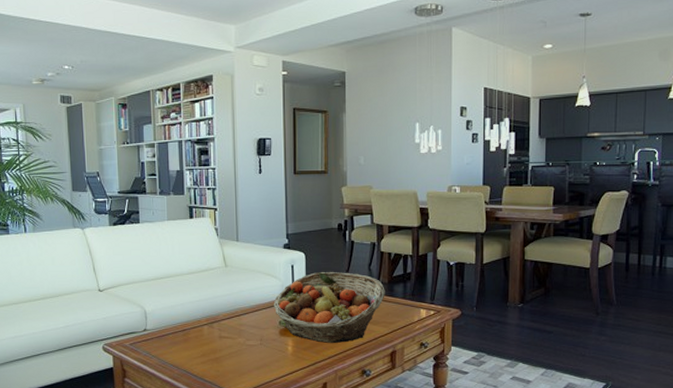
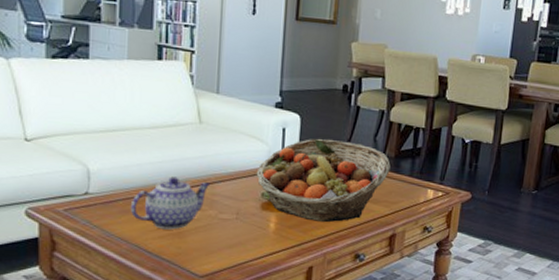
teapot: none [178,312,238,356] -> present [130,176,211,230]

